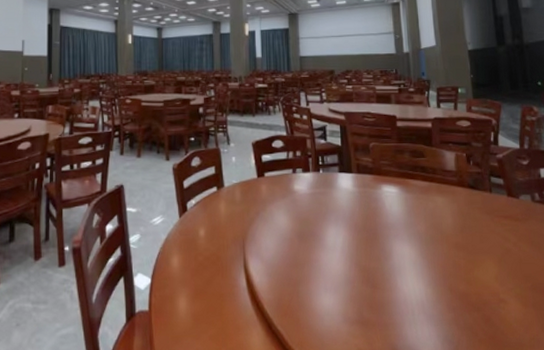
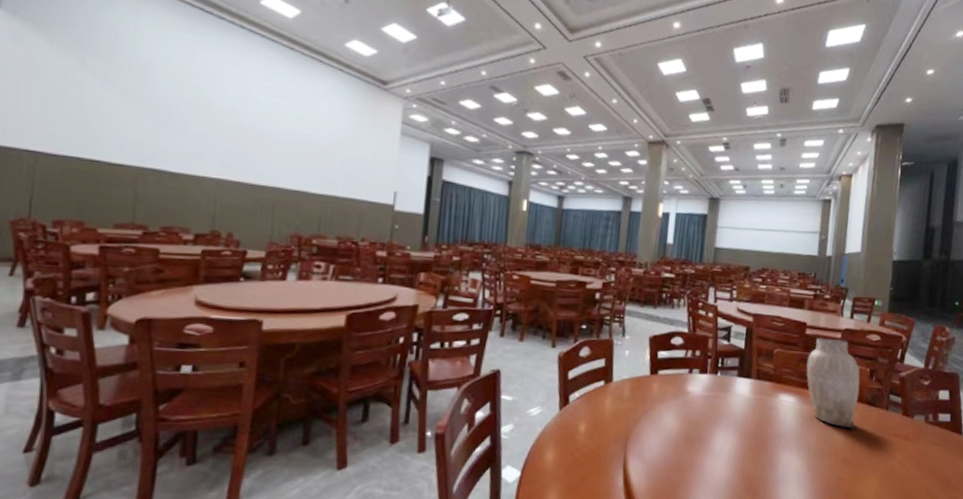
vase: none [403,128,461,214] -> present [806,337,860,429]

